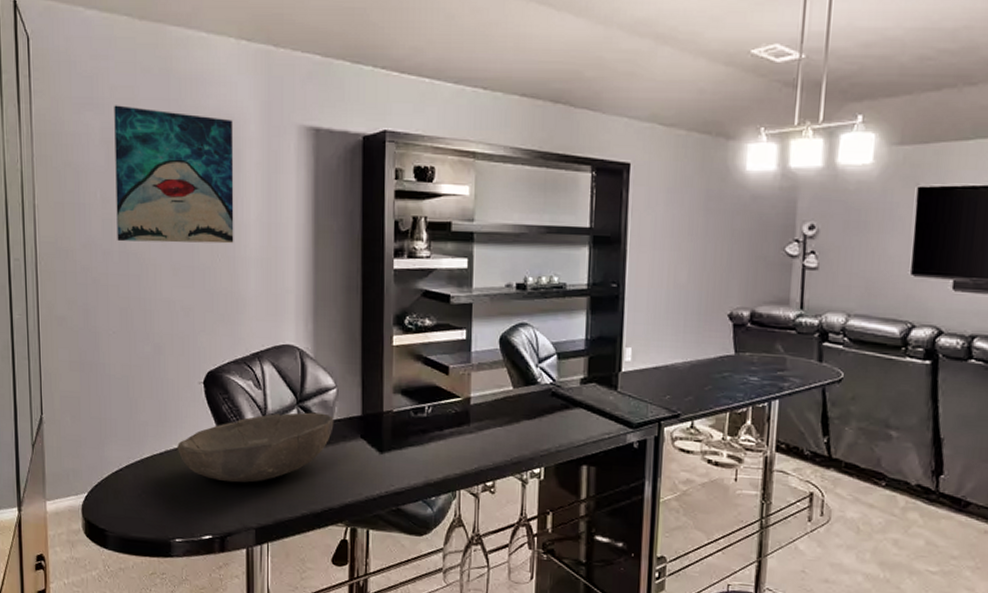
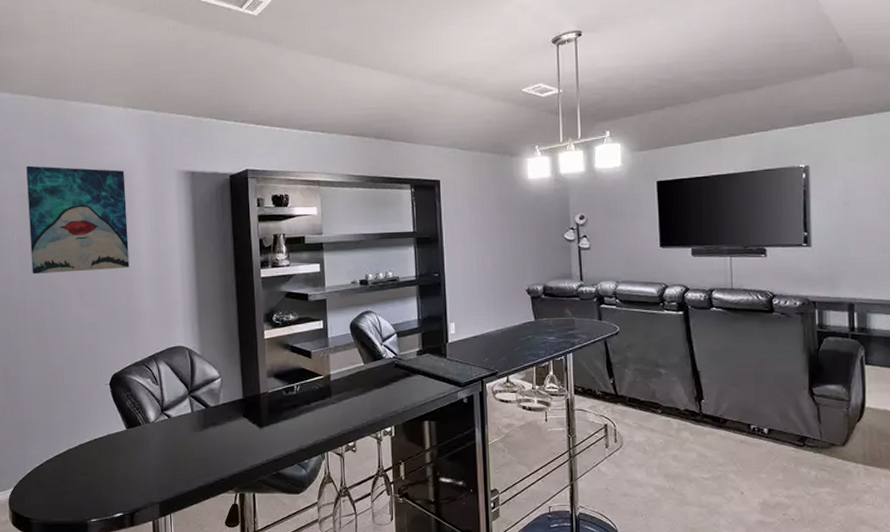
bowl: present [177,412,334,483] -> none [90,399,220,466]

